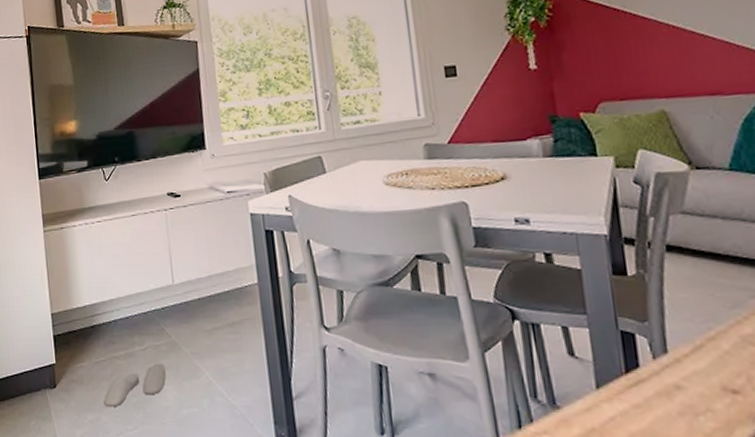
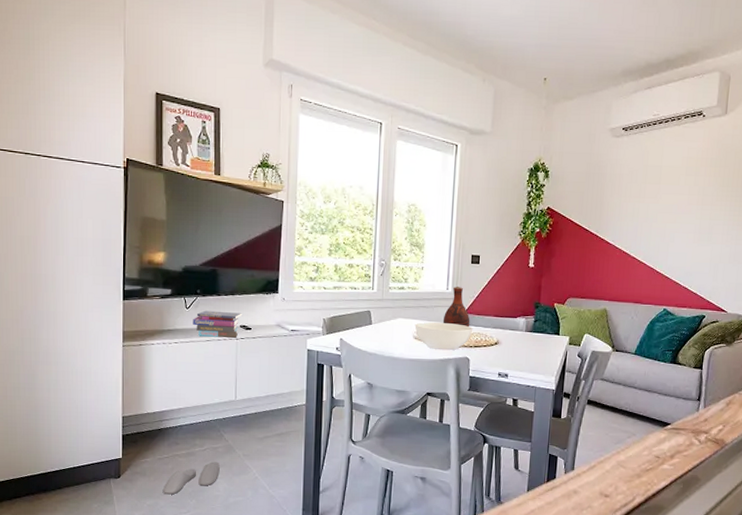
books: none [114,178,168,211] -> present [193,310,243,338]
bowl: none [382,158,465,197] -> present [414,322,473,351]
vase: none [420,108,460,162] -> present [442,286,470,328]

